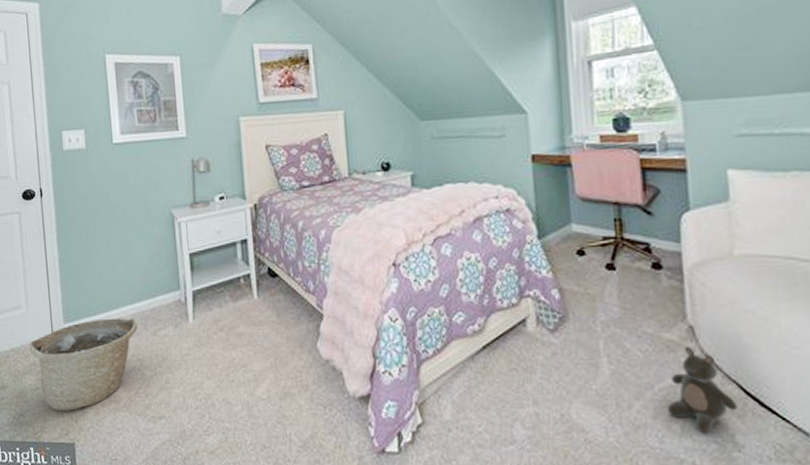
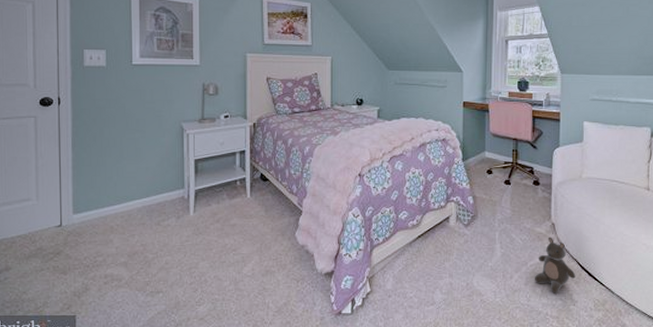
basket: present [28,318,137,411] -> none [36,210,143,288]

